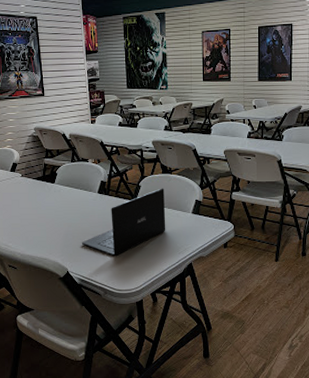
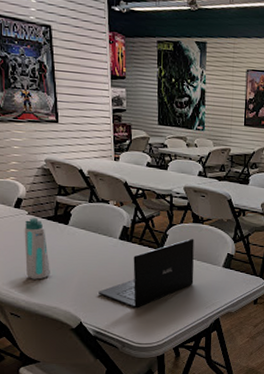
water bottle: none [19,179,41,234] -> present [24,218,50,280]

